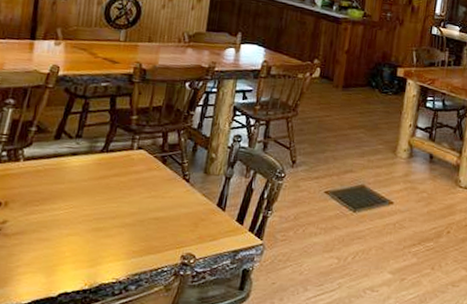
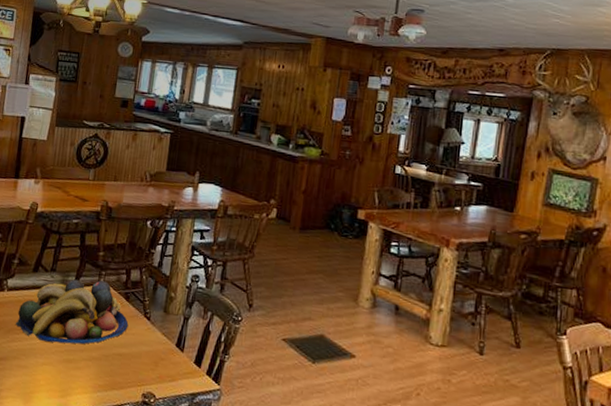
fruit bowl: none [35,145,166,212] -> present [16,279,129,345]

